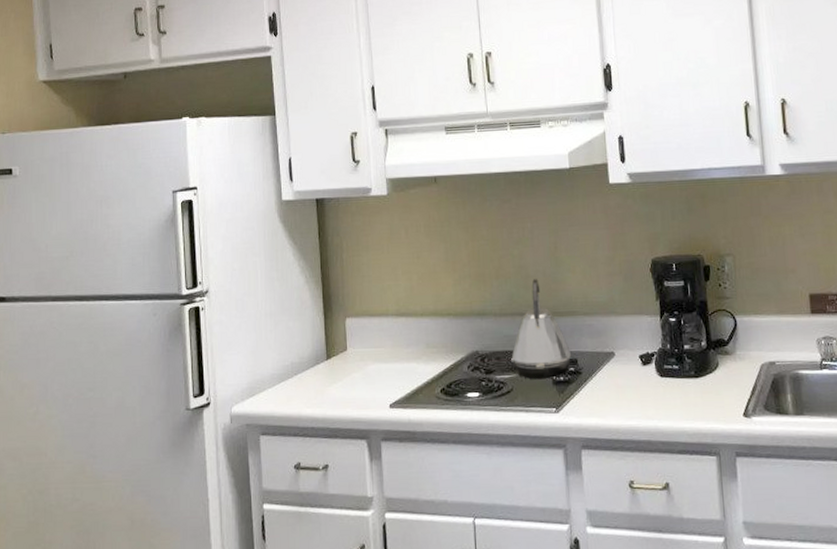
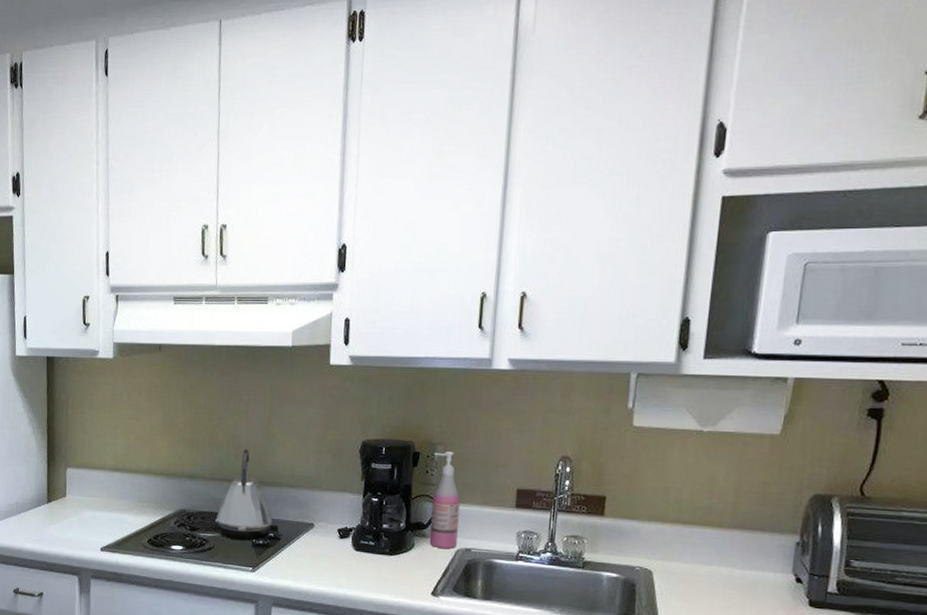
soap dispenser: none [724,262,760,365] -> present [429,451,460,549]

